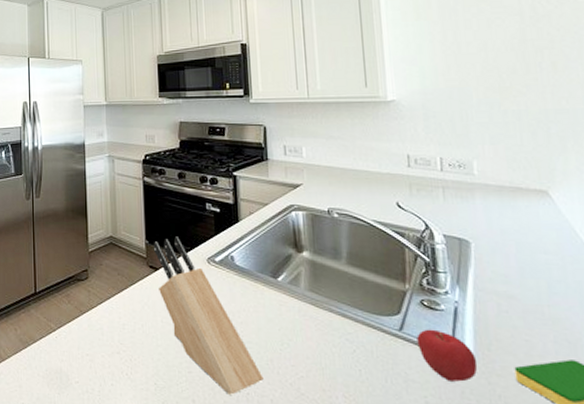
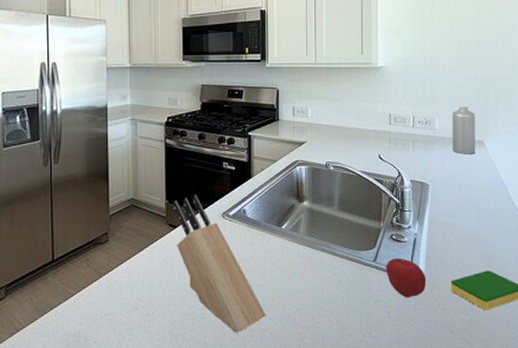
spray can: none [496,148,537,207] -> present [452,107,476,154]

